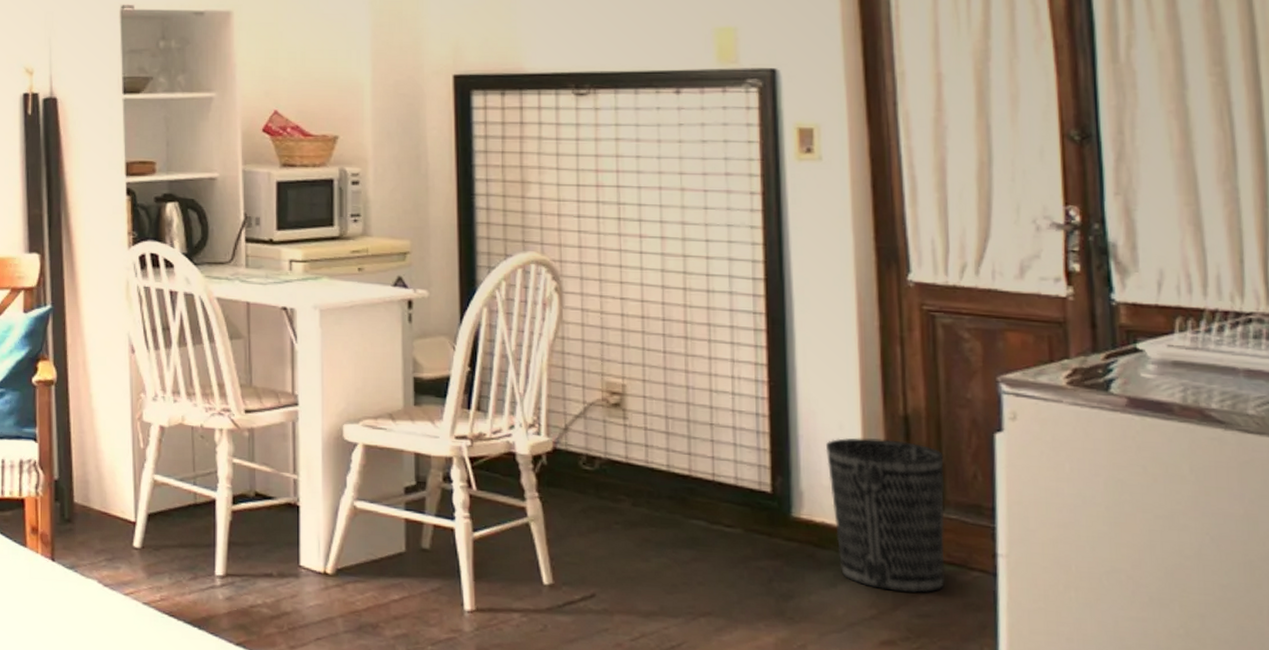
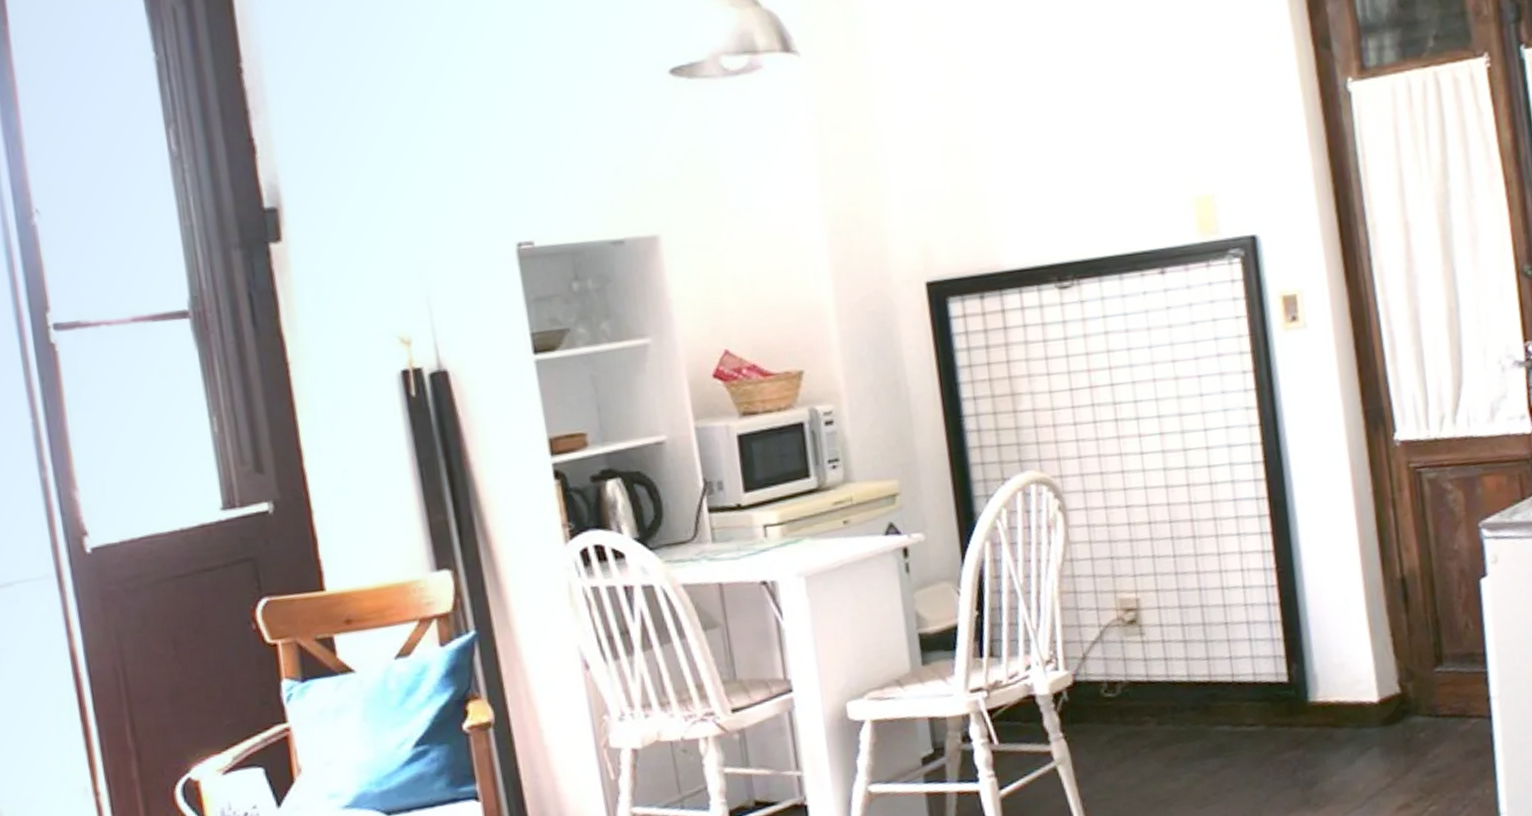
wastebasket: present [825,437,945,593] -> none [1334,604,1448,756]

